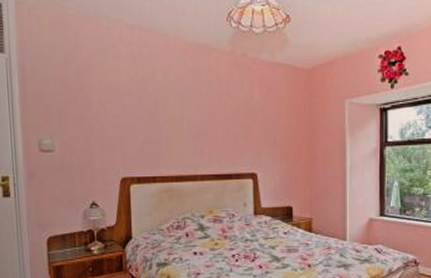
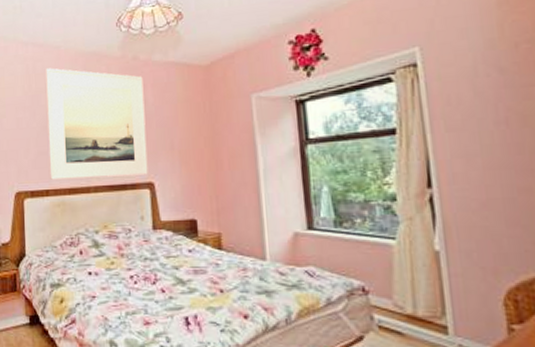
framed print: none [153,55,252,167] -> present [46,68,148,180]

